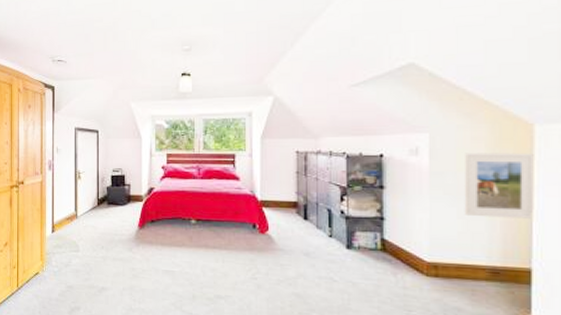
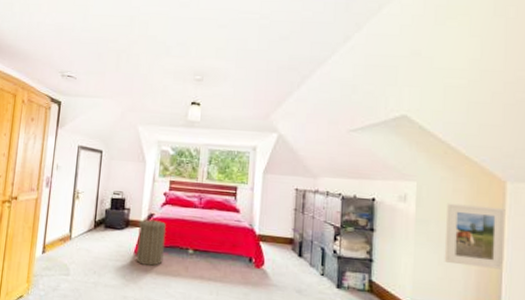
laundry hamper: none [140,190,167,238] -> present [136,216,166,266]

